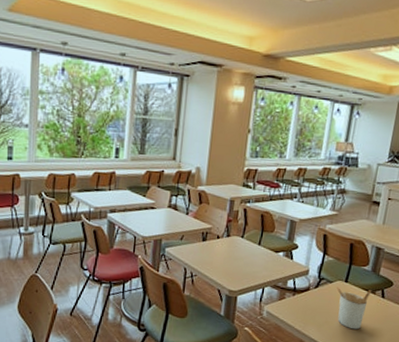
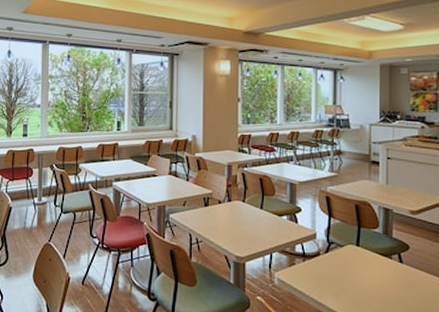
utensil holder: present [337,286,373,330] -> none [349,251,388,299]

